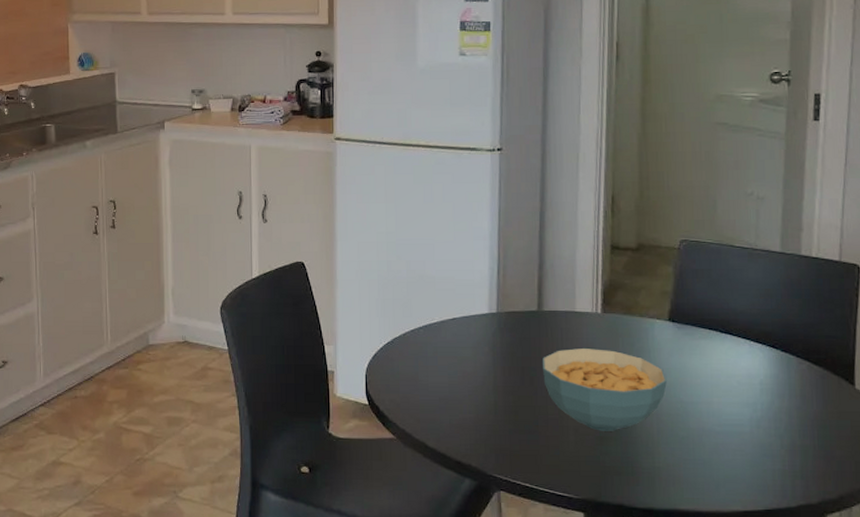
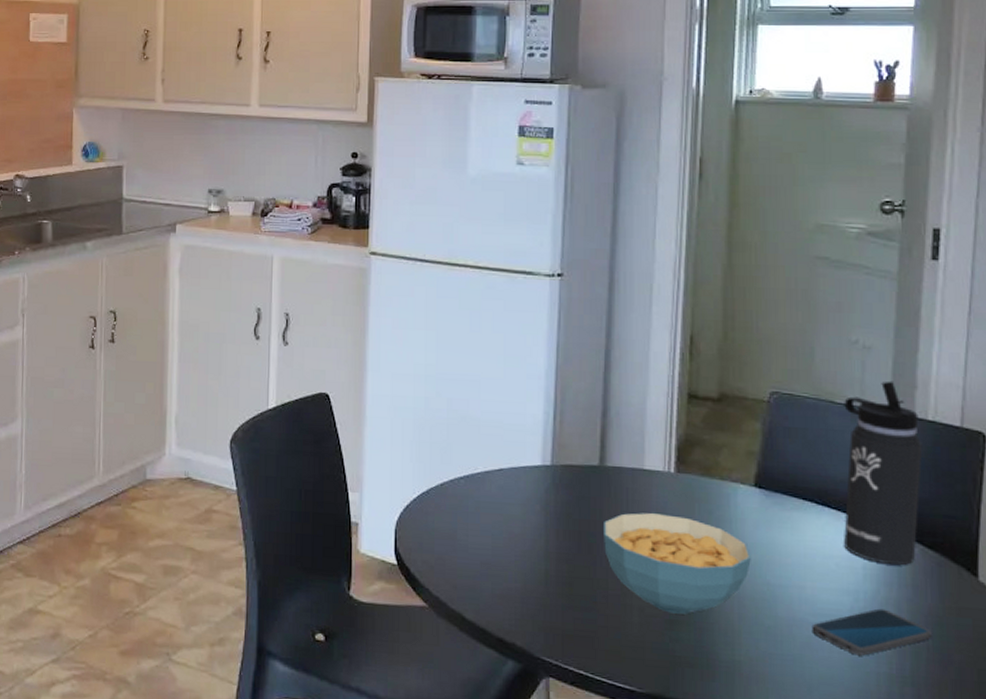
smartphone: none [718,416,817,457] -> present [811,608,932,656]
thermos bottle: none [742,225,808,379] -> present [844,381,923,565]

